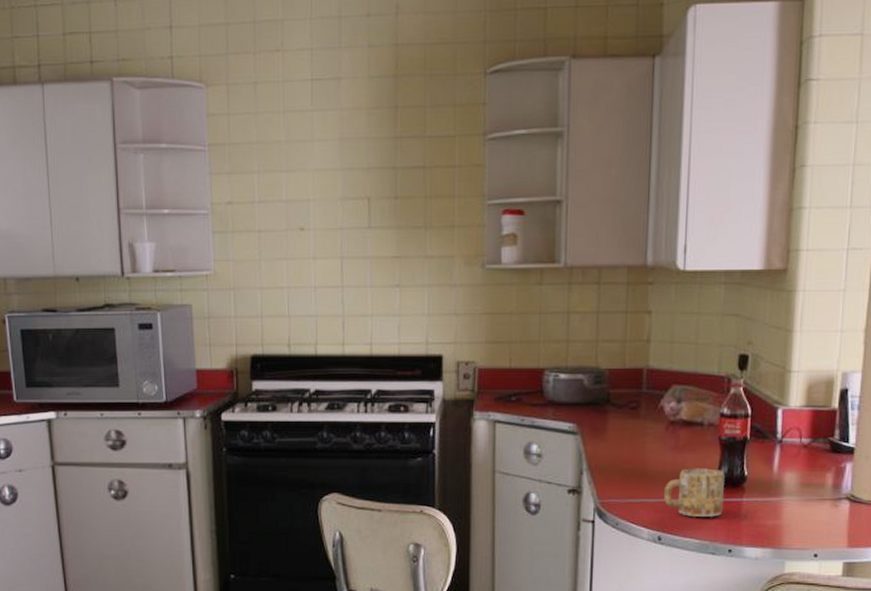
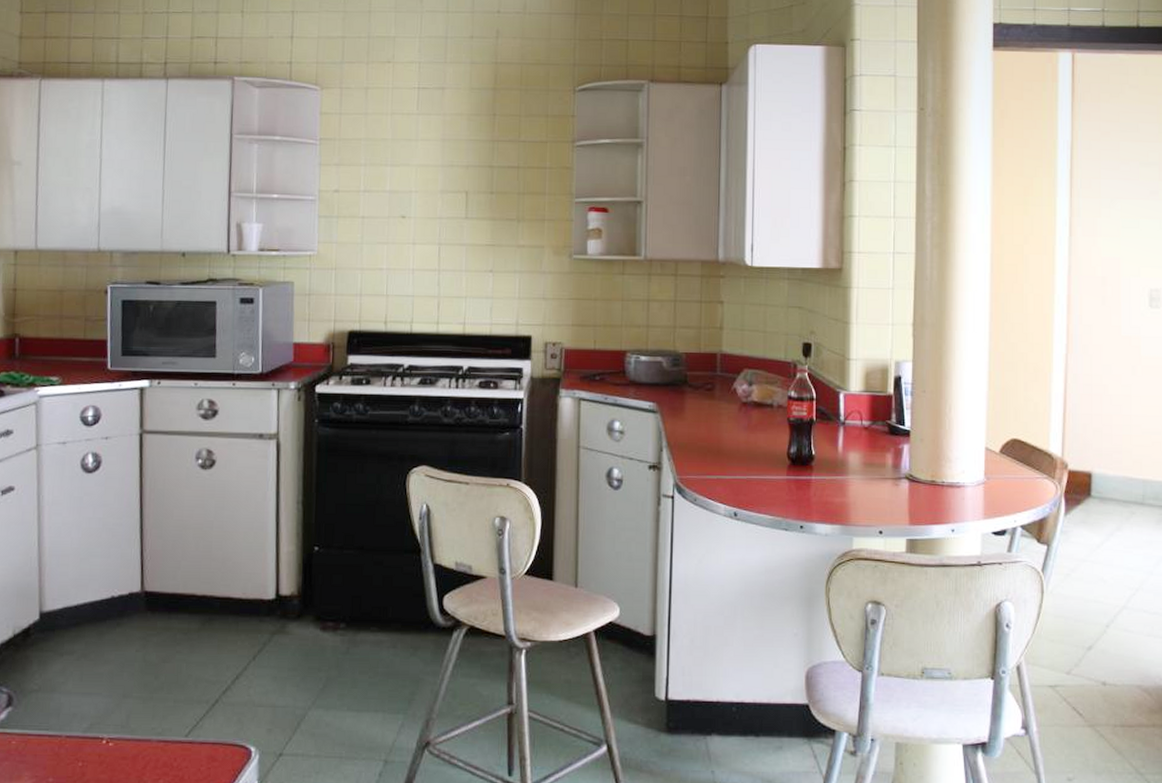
mug: present [664,468,725,517] -> none [739,447,794,494]

